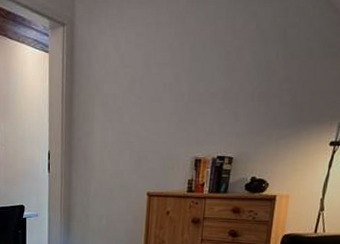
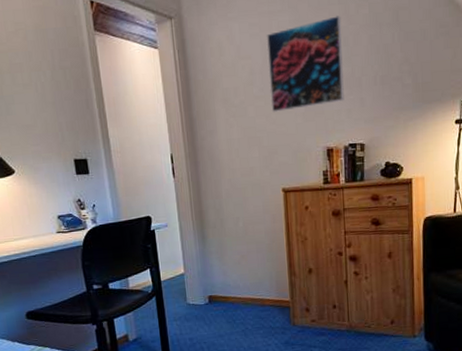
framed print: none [146,30,227,120] -> present [267,16,344,112]

